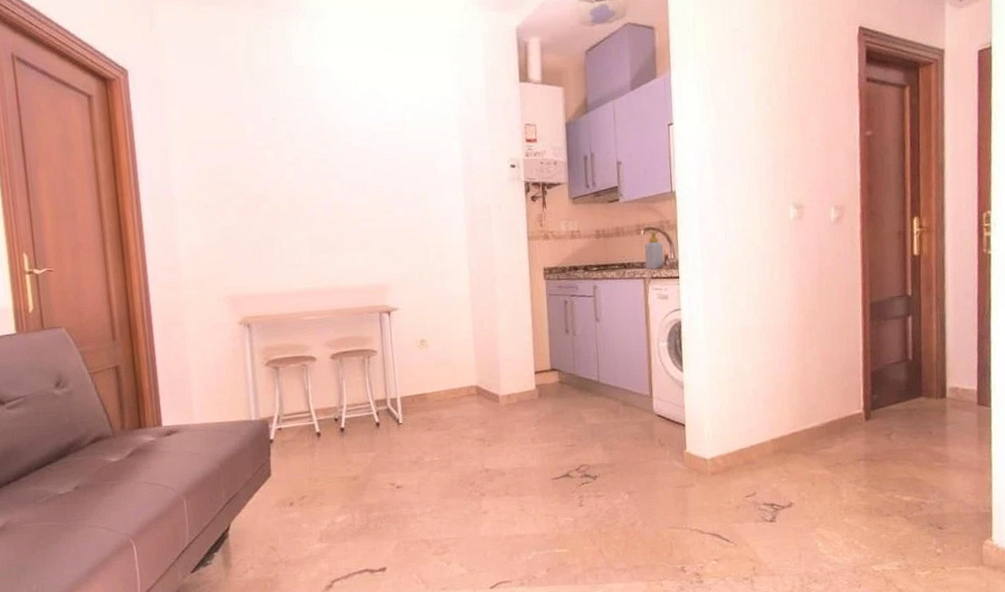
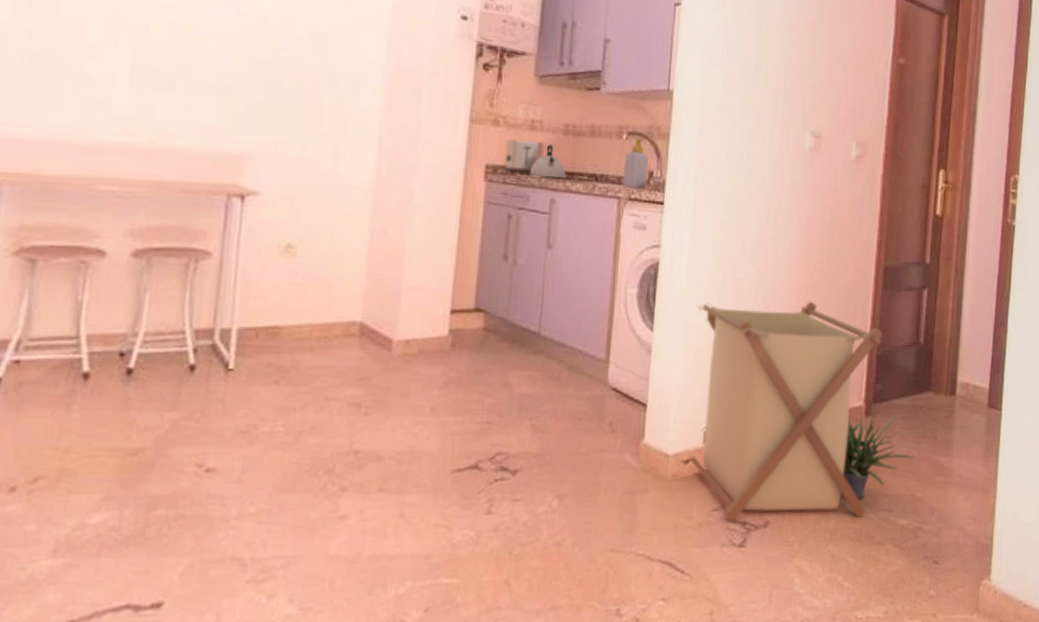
toaster: none [555,246,584,271] -> present [503,139,545,174]
kettle: none [575,247,602,272] -> present [529,144,566,179]
laundry basket: none [715,336,874,505] -> present [681,301,882,522]
potted plant: none [850,417,913,483] -> present [842,413,915,499]

